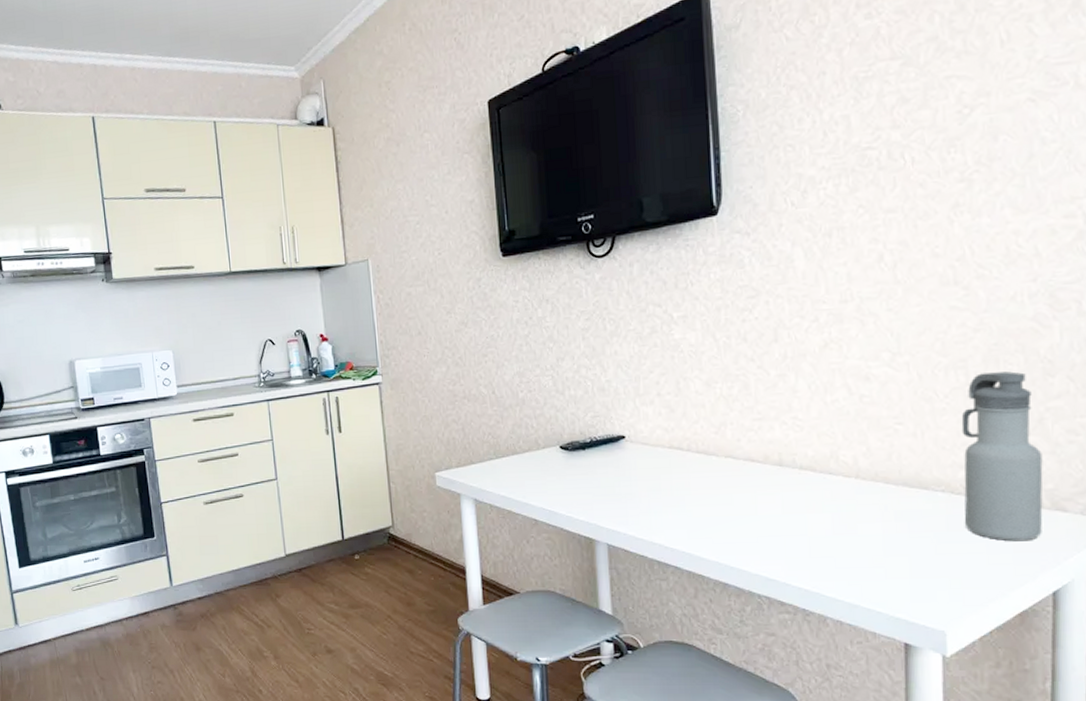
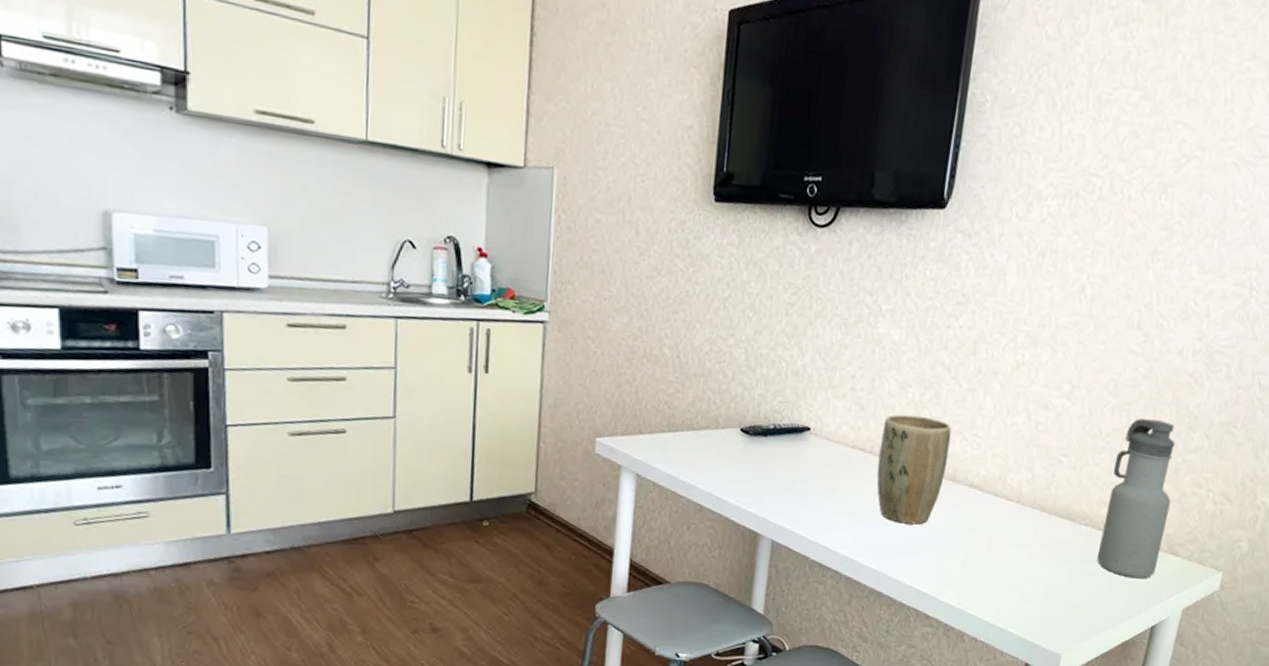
plant pot: none [696,408,770,514] -> present [877,414,952,525]

